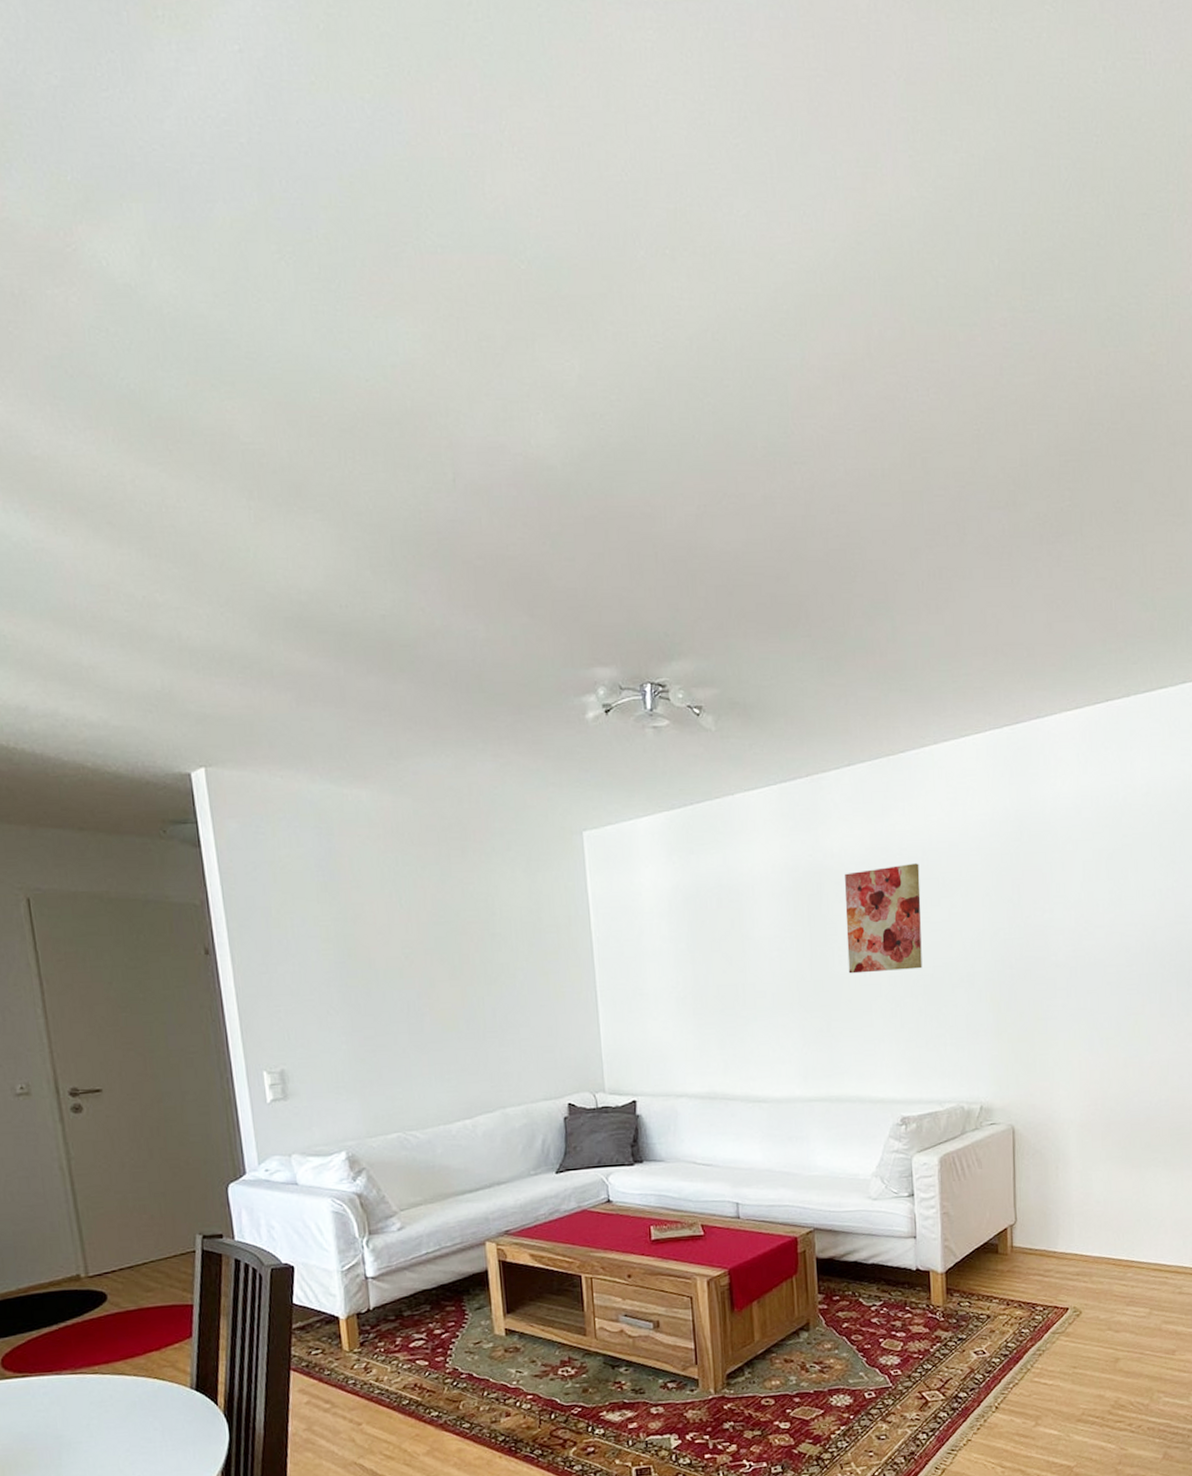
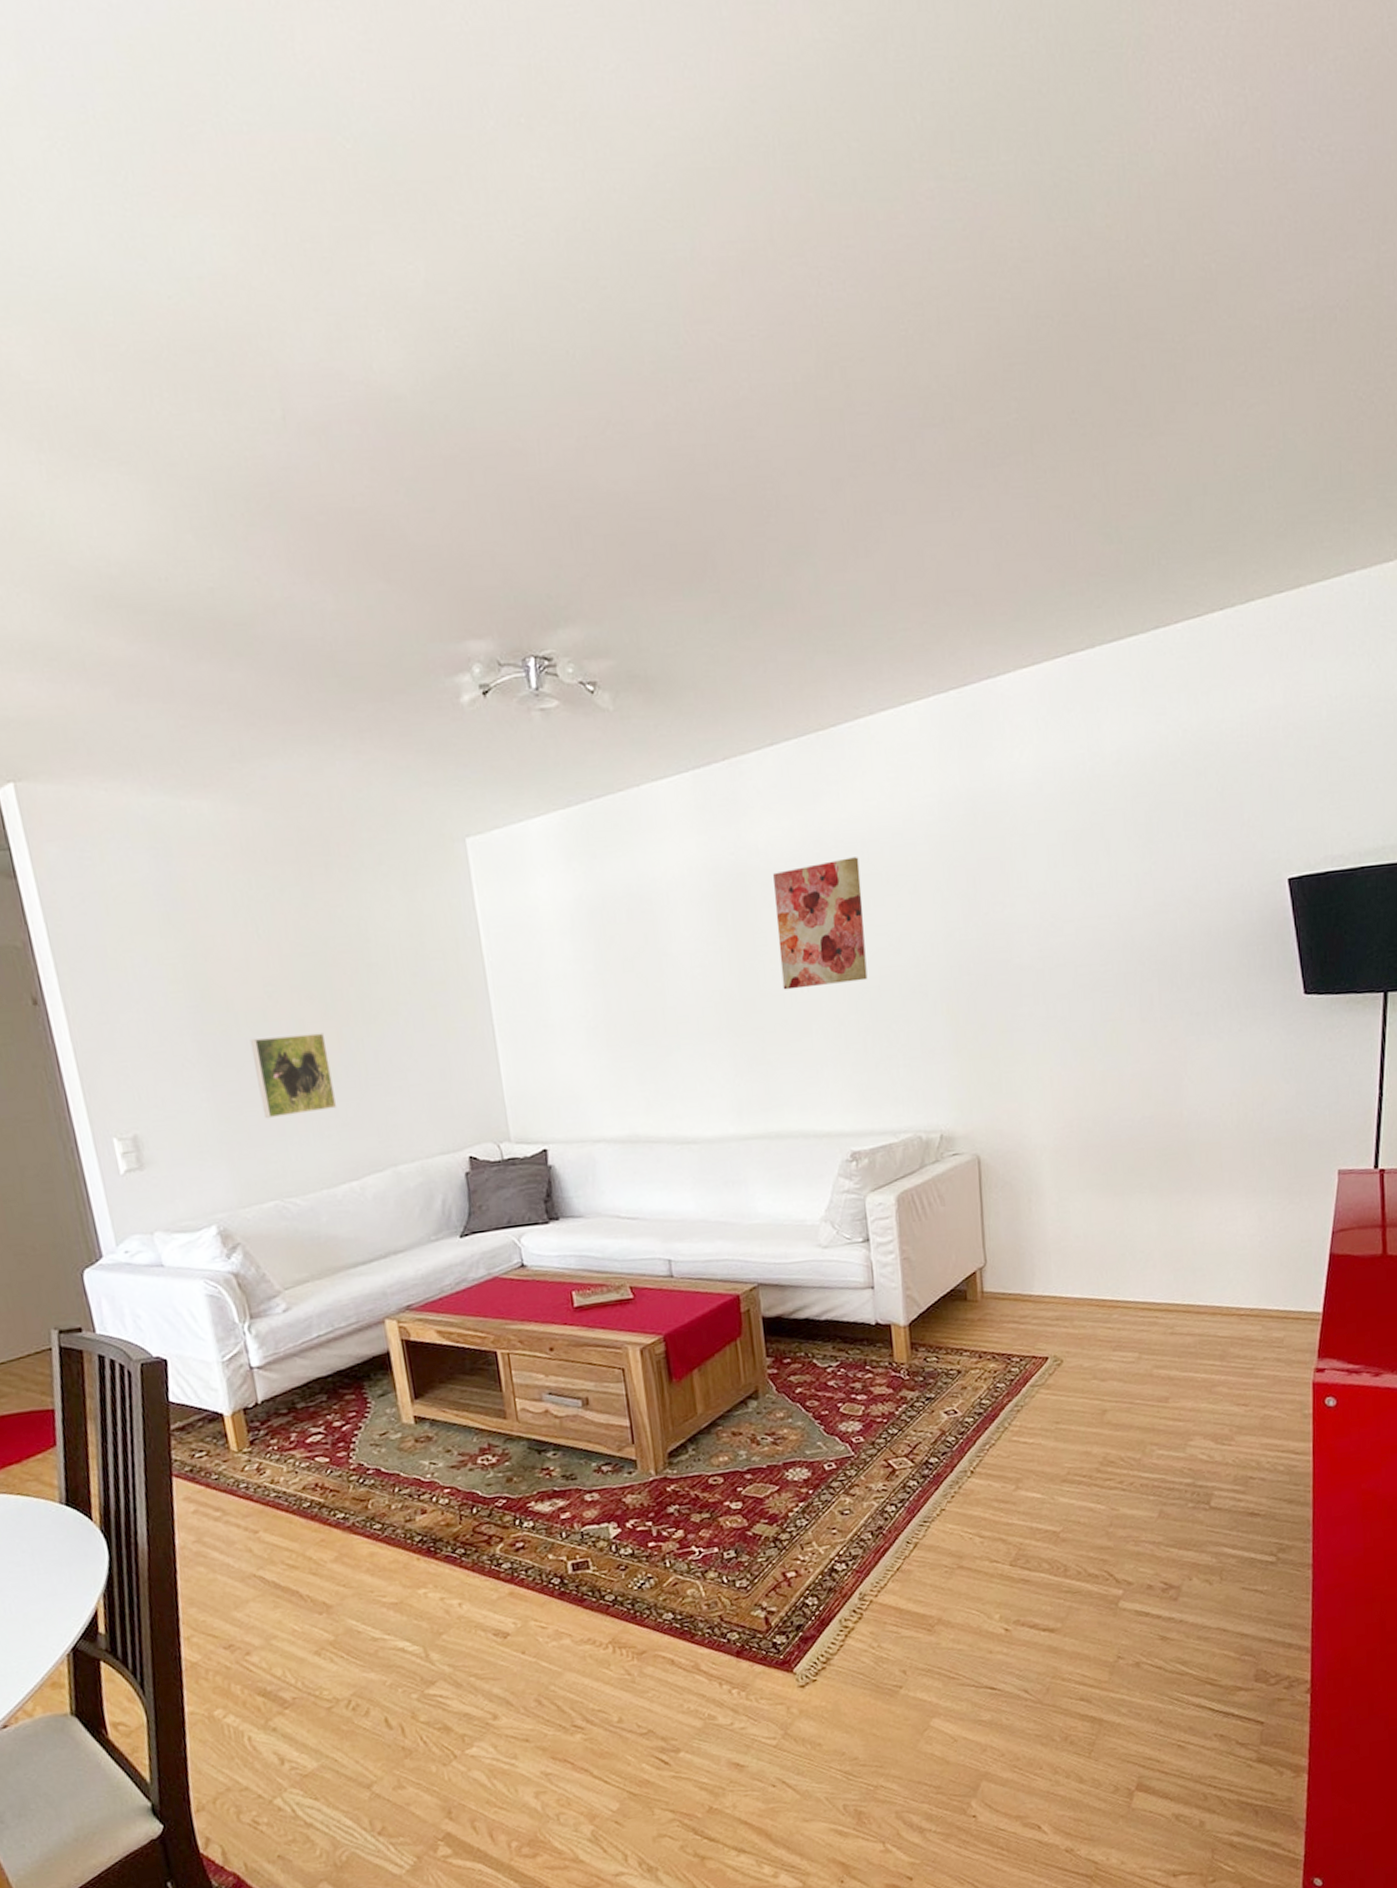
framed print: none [387,990,458,1062] -> present [250,1033,337,1119]

